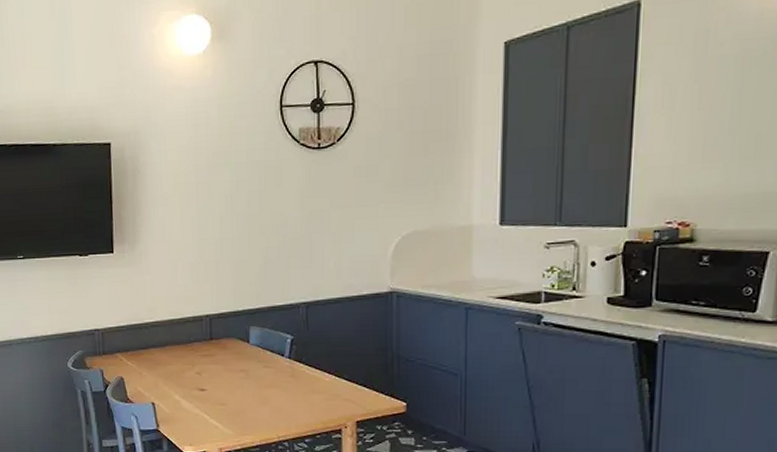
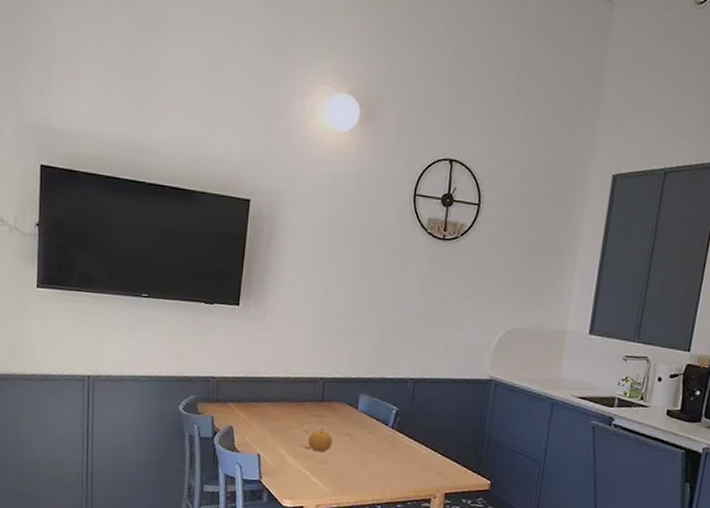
fruit: none [202,366,228,393] -> present [308,427,333,452]

